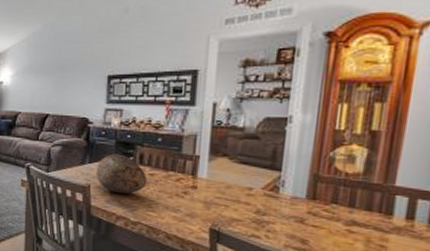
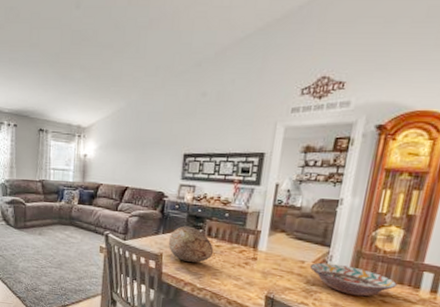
decorative bowl: none [258,189,365,227] -> present [309,262,397,297]

